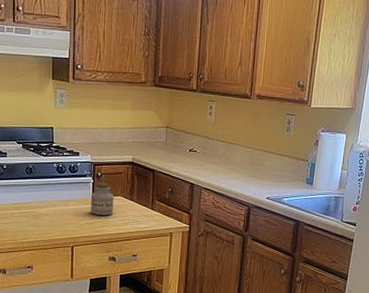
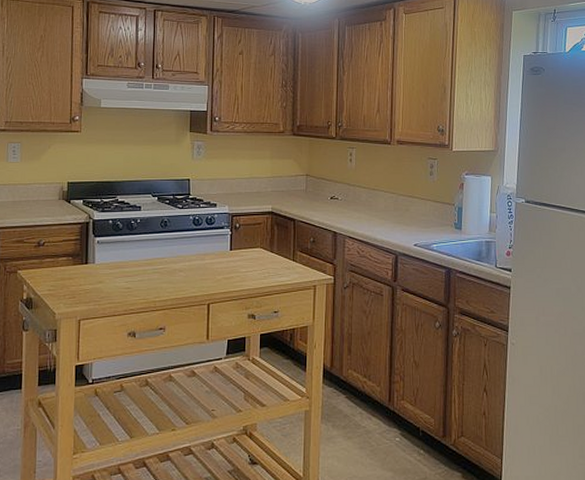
jar: present [90,182,114,215] -> none [228,234,253,269]

